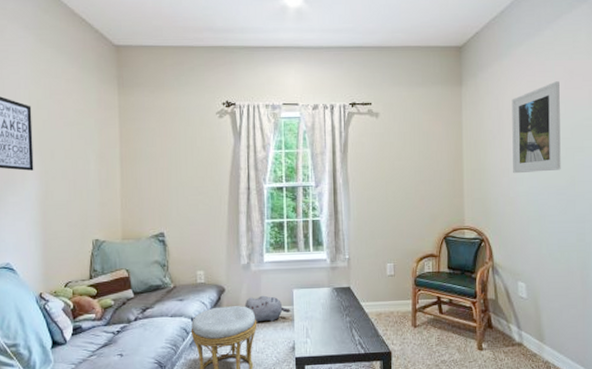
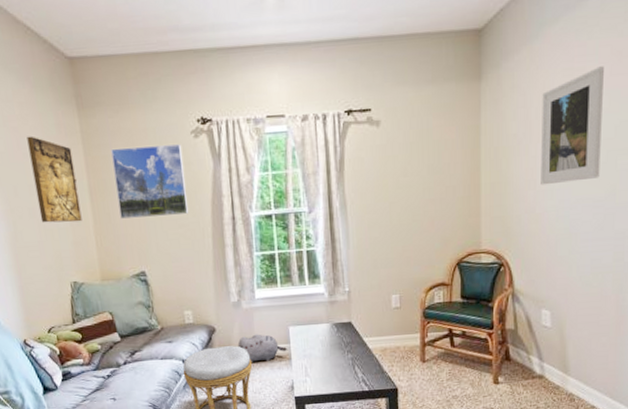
relief panel: none [69,108,111,185] -> present [26,136,82,223]
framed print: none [144,122,209,184] -> present [111,144,189,219]

